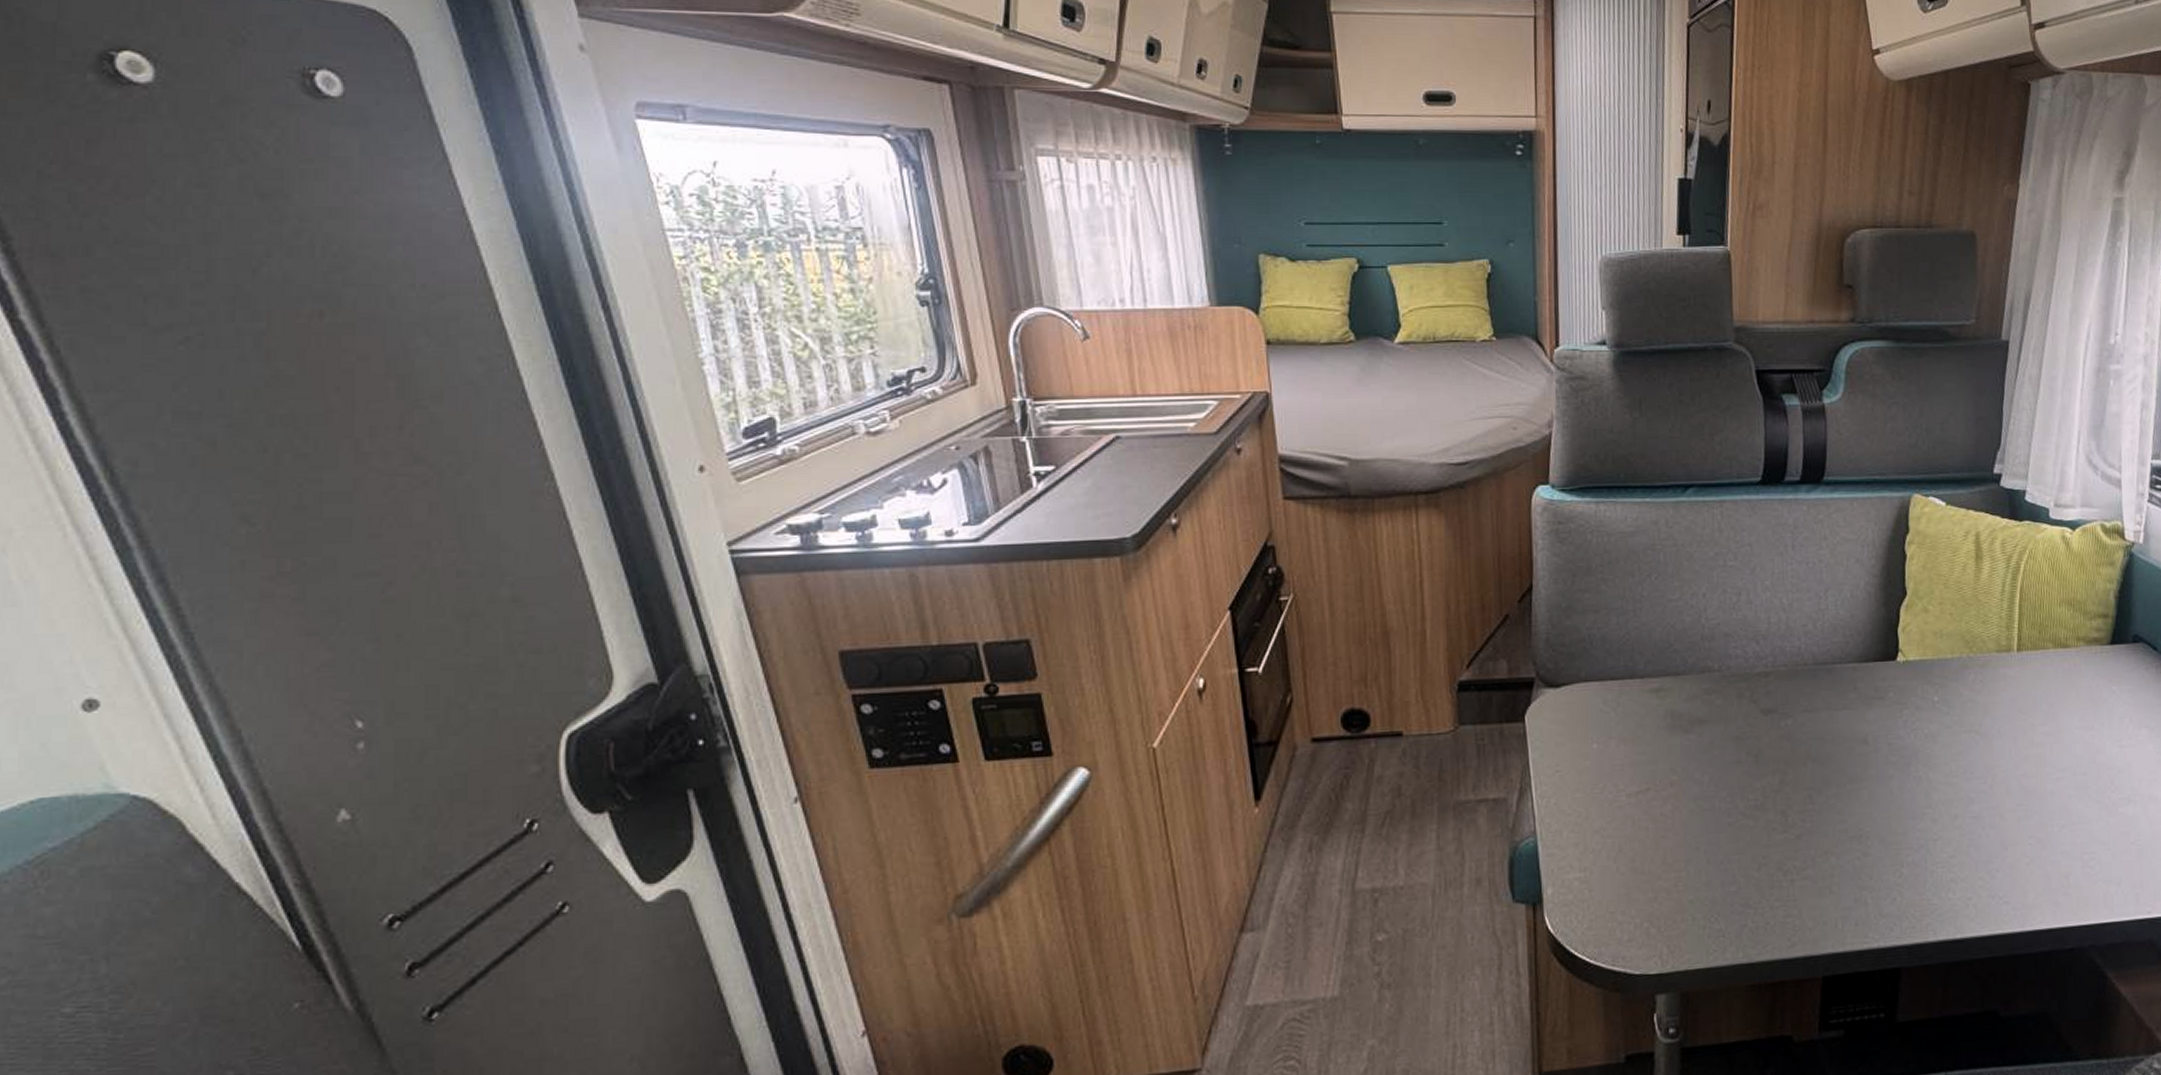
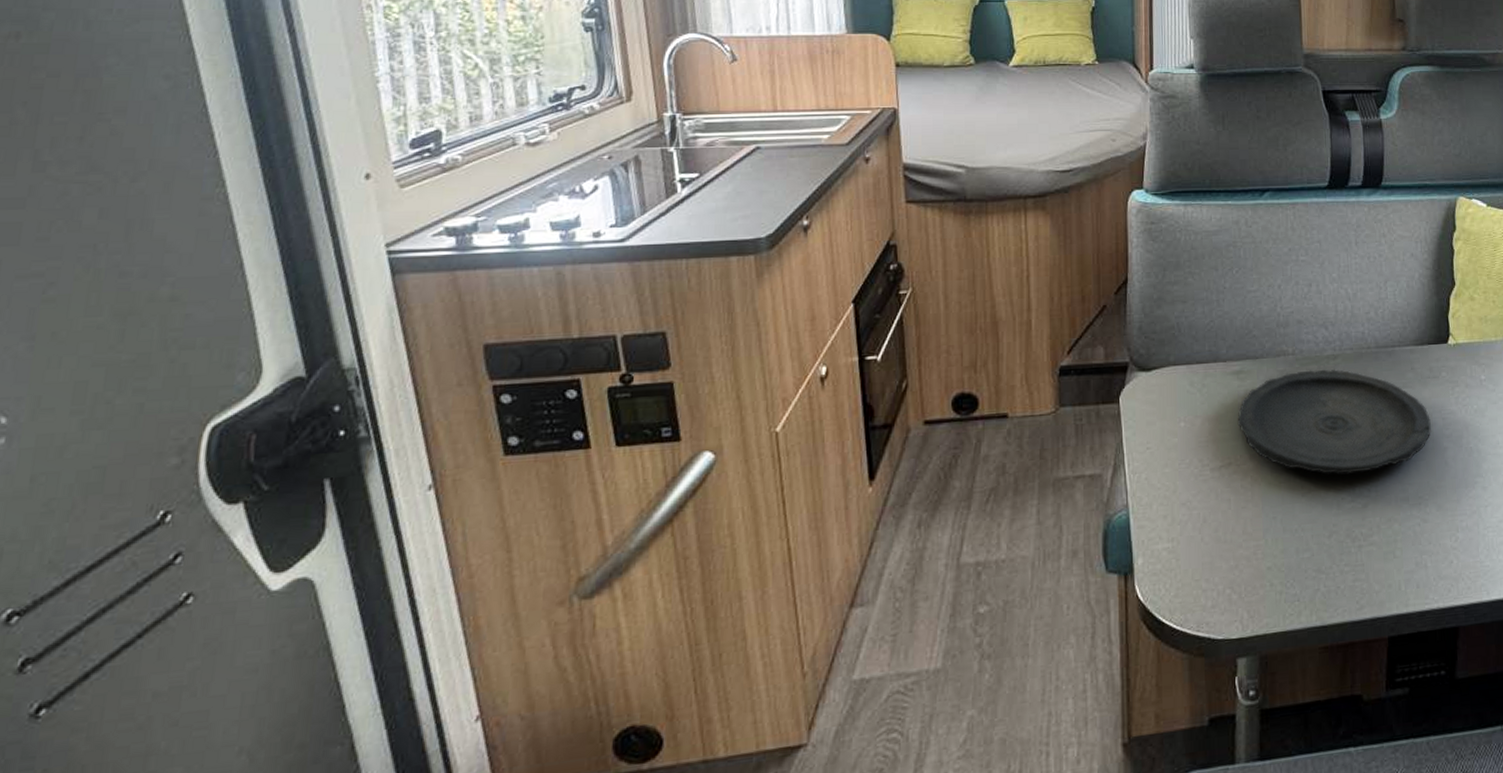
plate: none [1656,687,1875,804] -> present [1237,369,1431,475]

